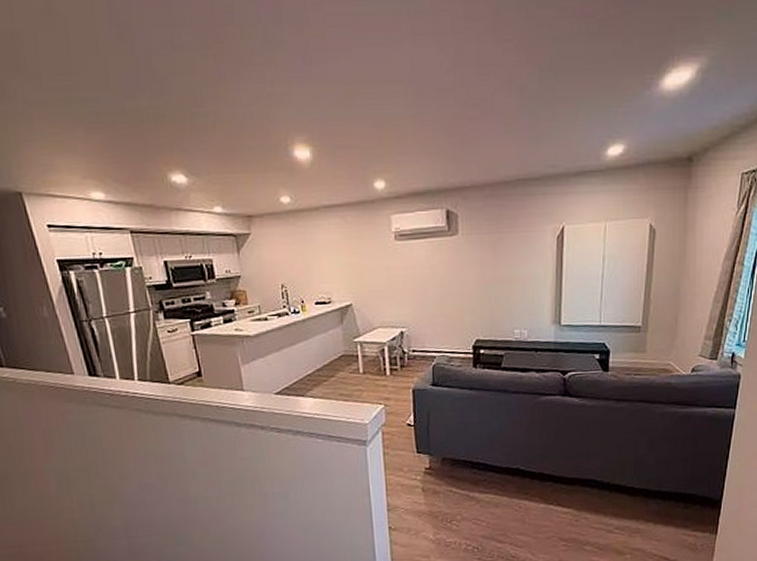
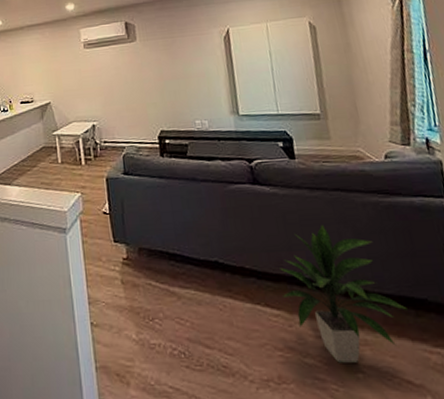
indoor plant: none [573,434,679,548] -> present [279,225,408,363]

